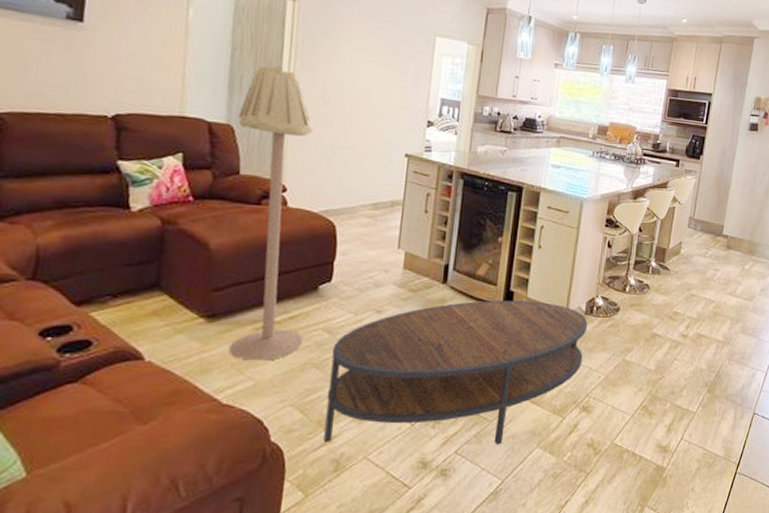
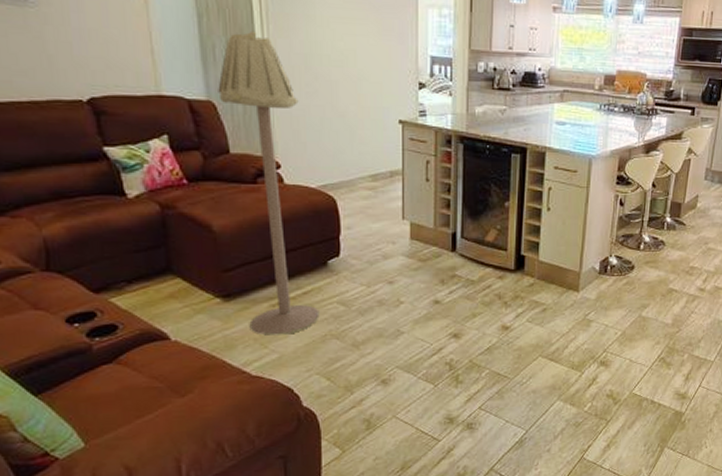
coffee table: present [323,300,588,445] -> none [349,263,602,405]

